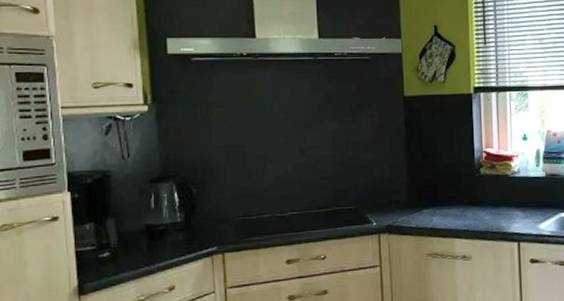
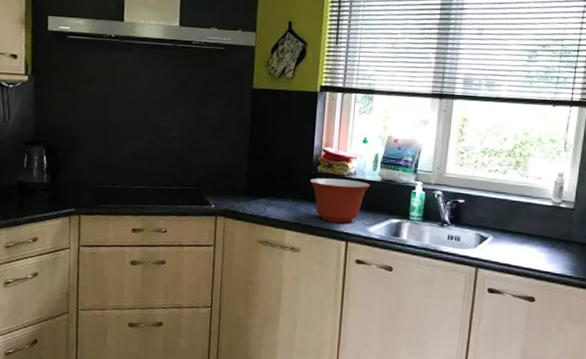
mixing bowl: none [473,178,535,225] -> present [309,178,370,224]

